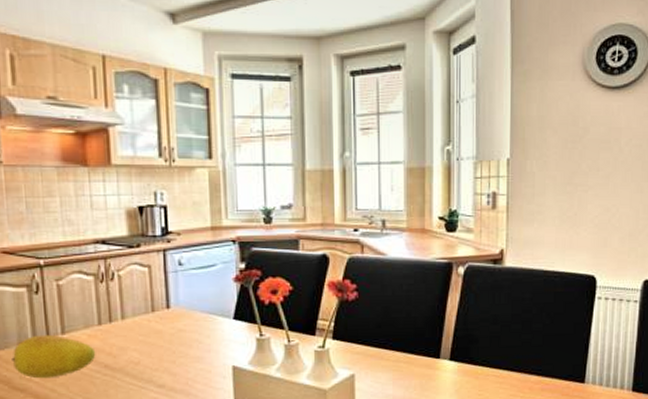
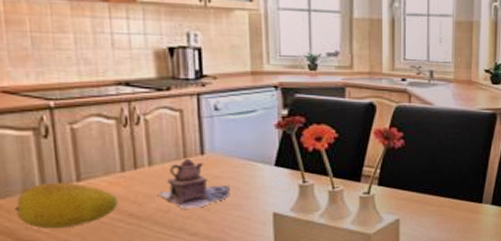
teapot: none [129,312,193,361] -> present [157,158,230,209]

